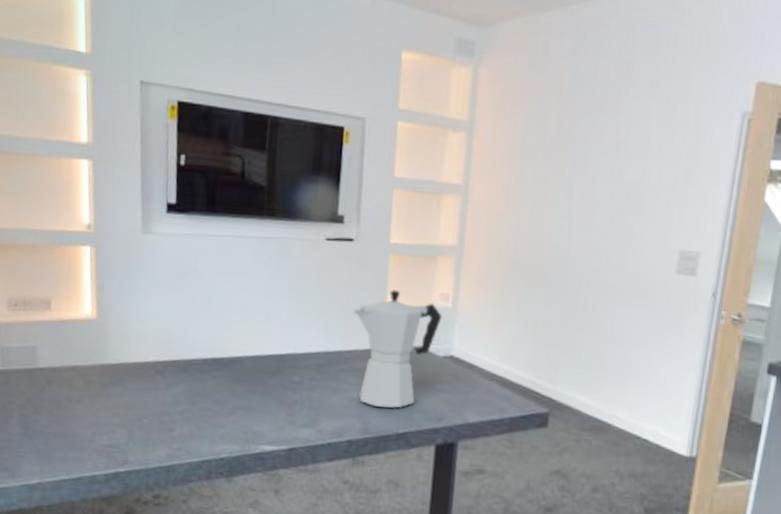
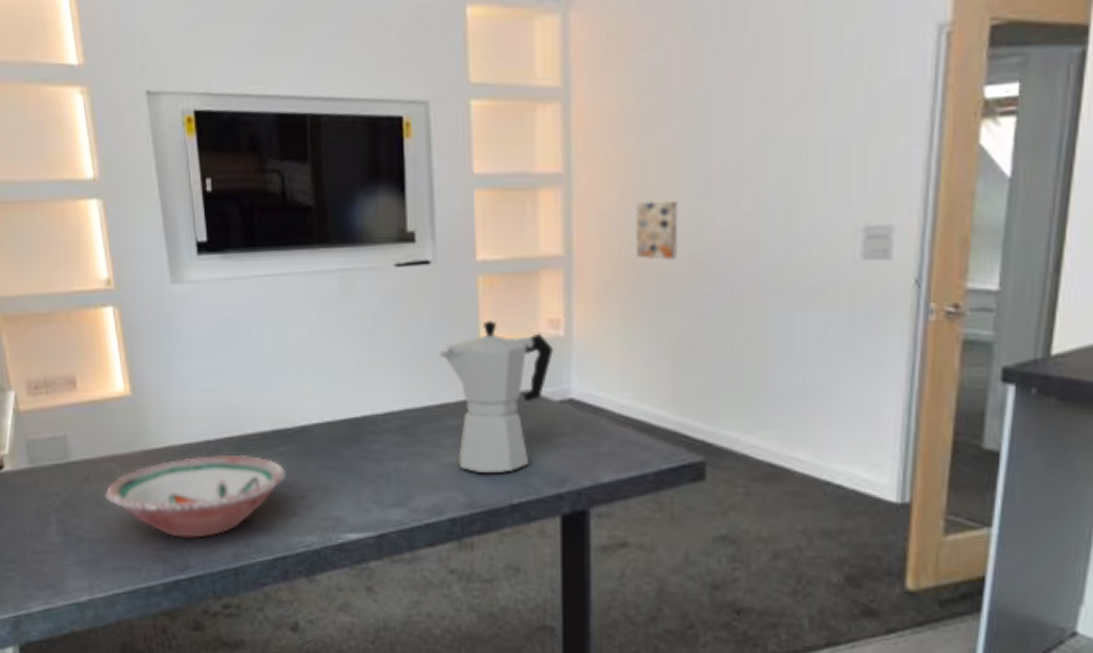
bowl: none [64,373,220,440] -> present [105,454,287,538]
wall art: none [511,212,547,260] -> present [635,200,679,261]

